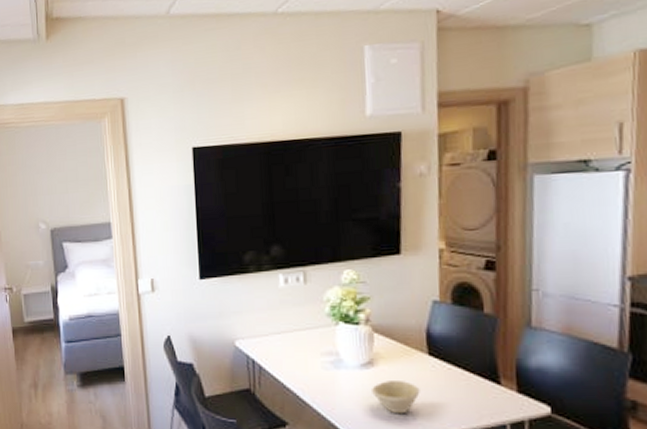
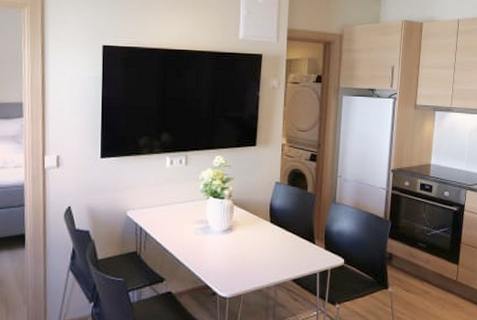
bowl: present [372,381,420,414] -> none [230,243,263,268]

